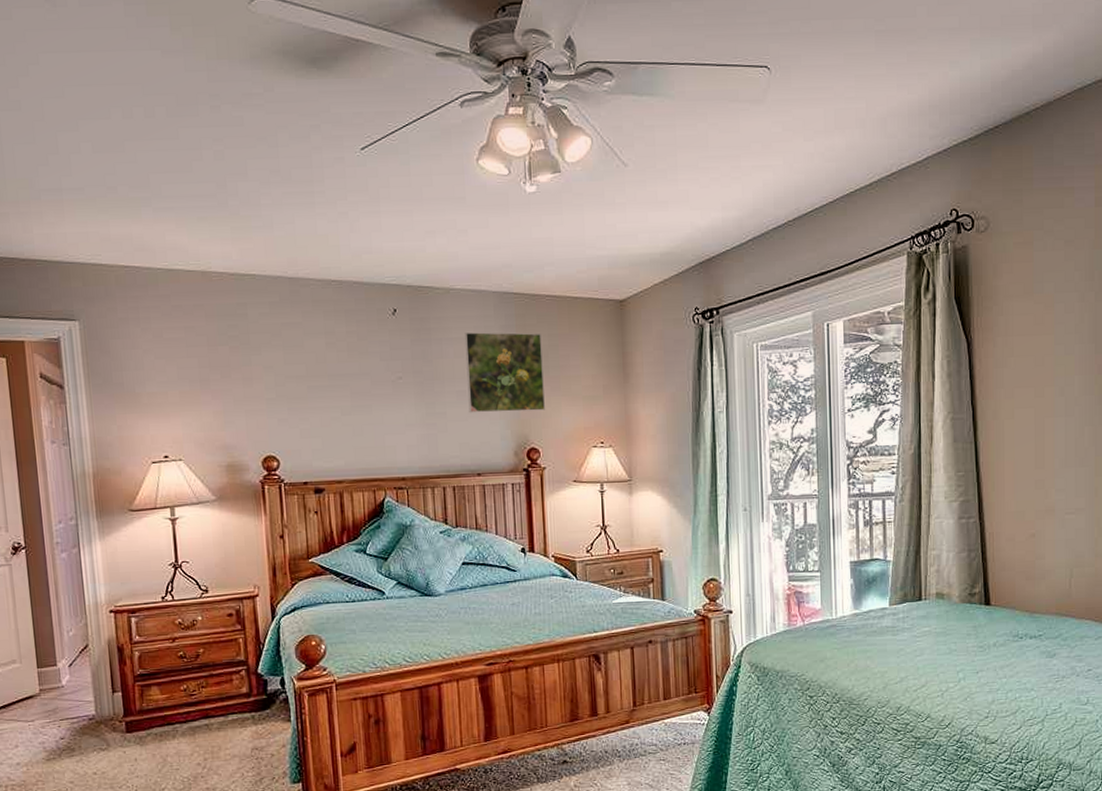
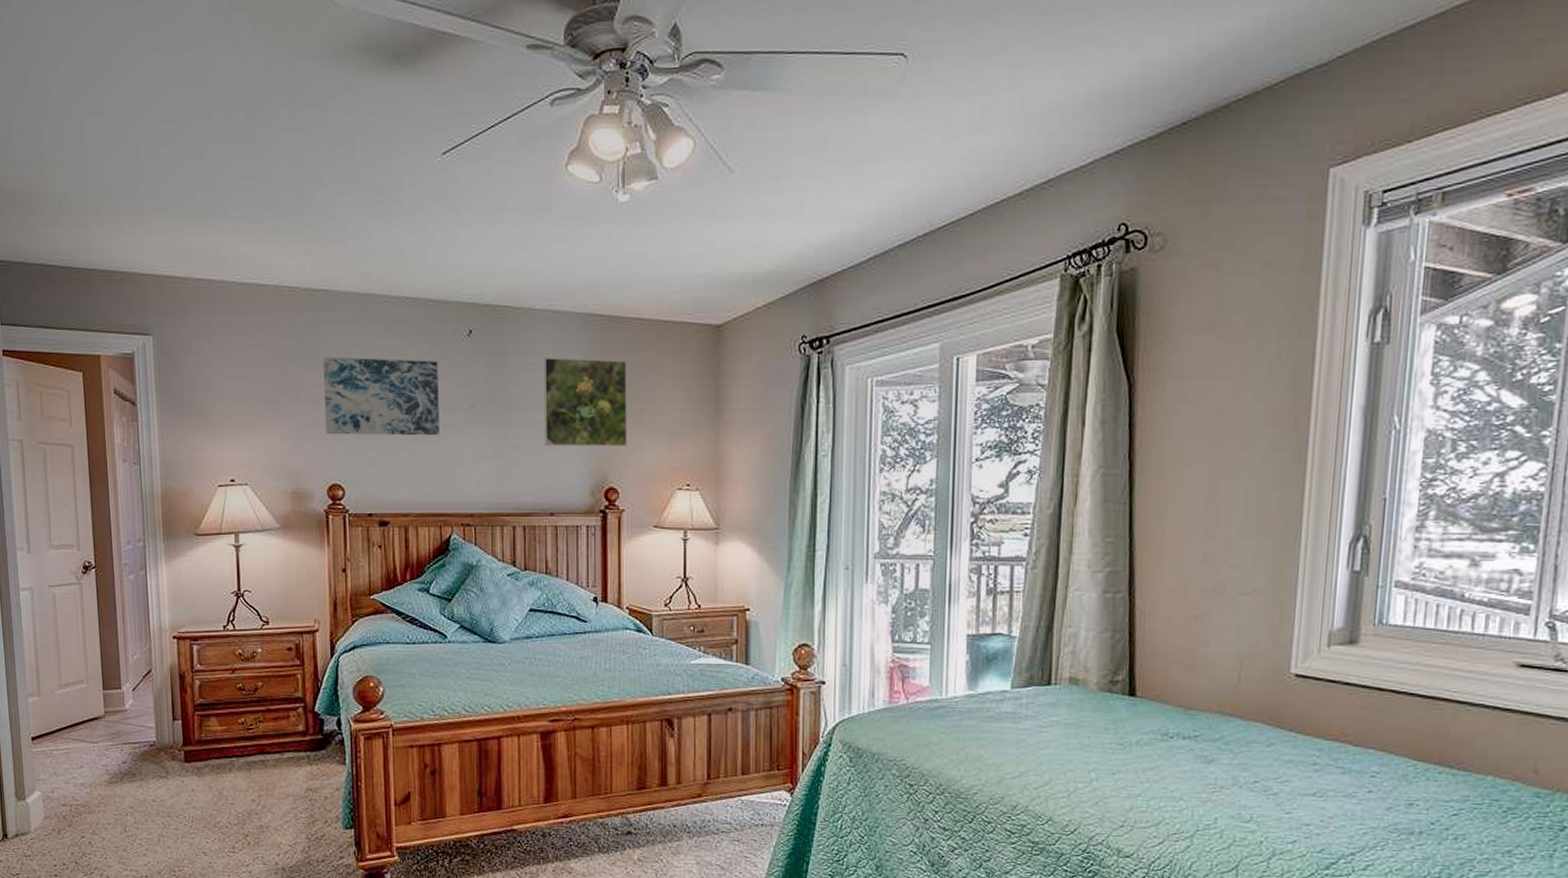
wall art: none [252,336,370,410] -> present [323,357,440,436]

